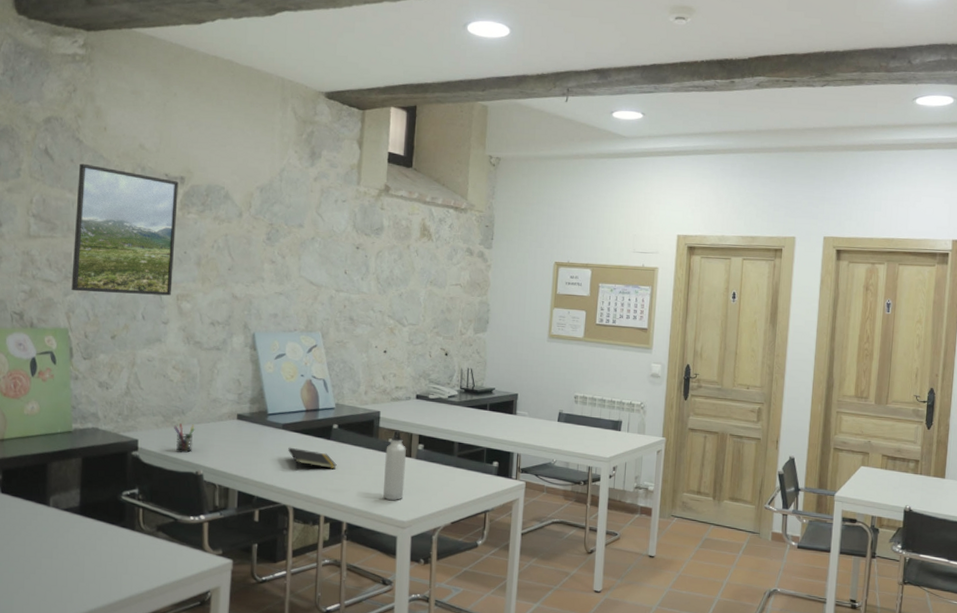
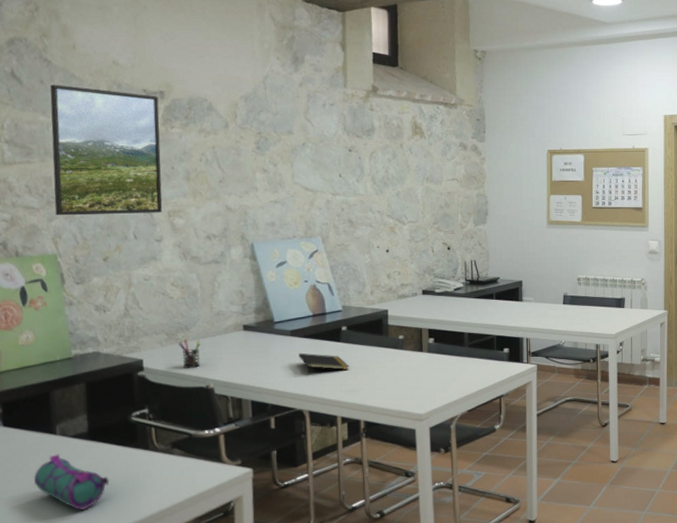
pencil case: none [23,525,95,585] -> present [33,453,110,511]
water bottle: present [382,430,406,500] -> none [397,326,419,395]

